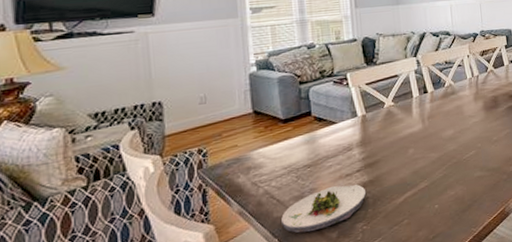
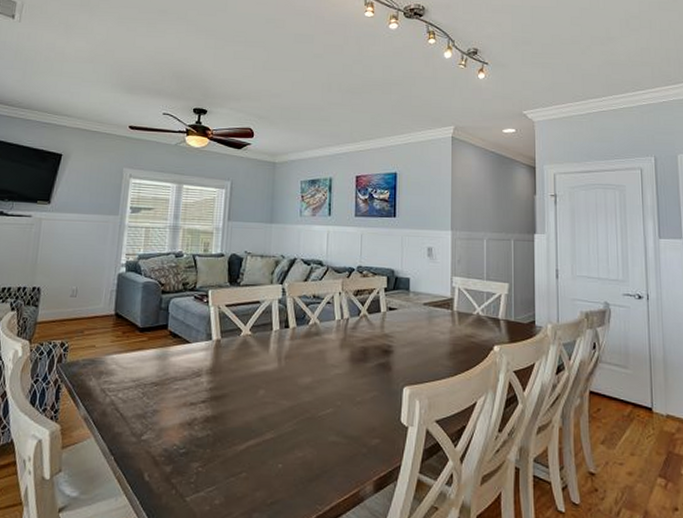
salad plate: present [280,184,367,233] -> none [119,412,208,459]

